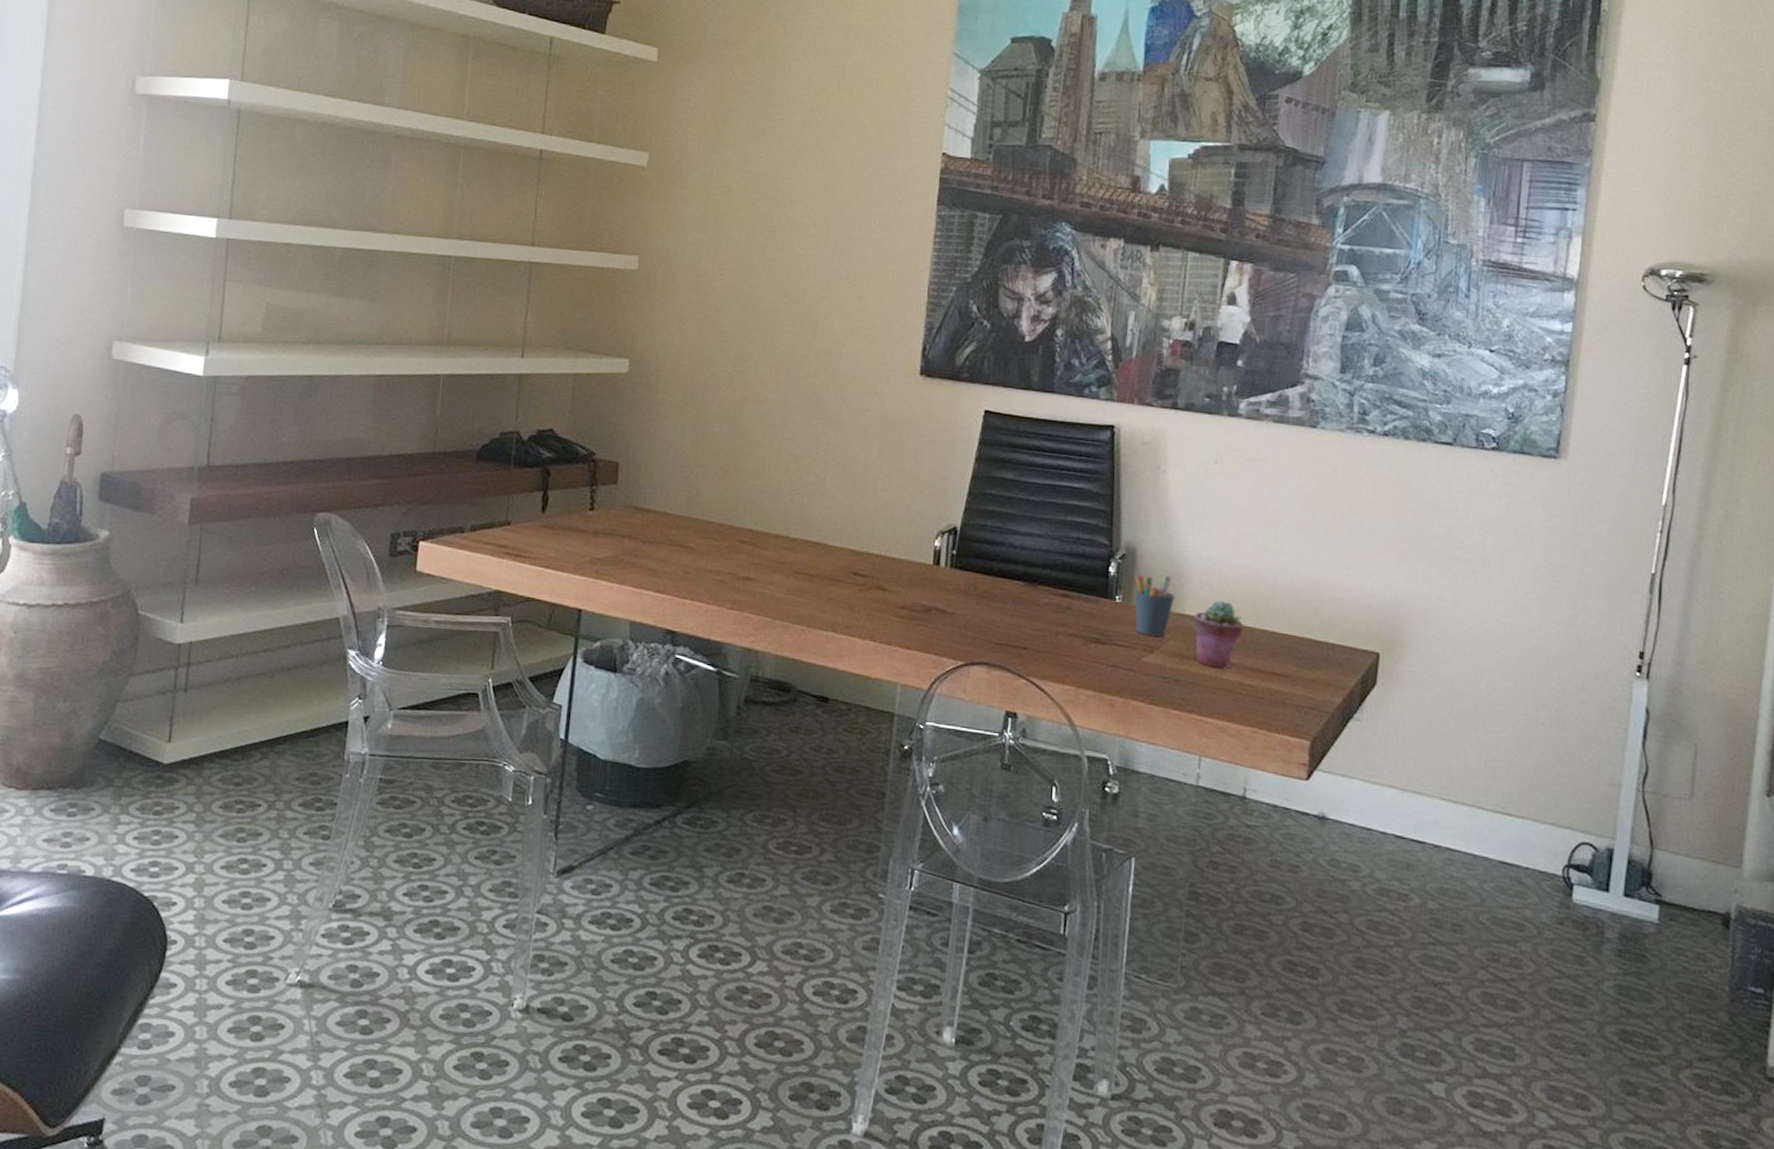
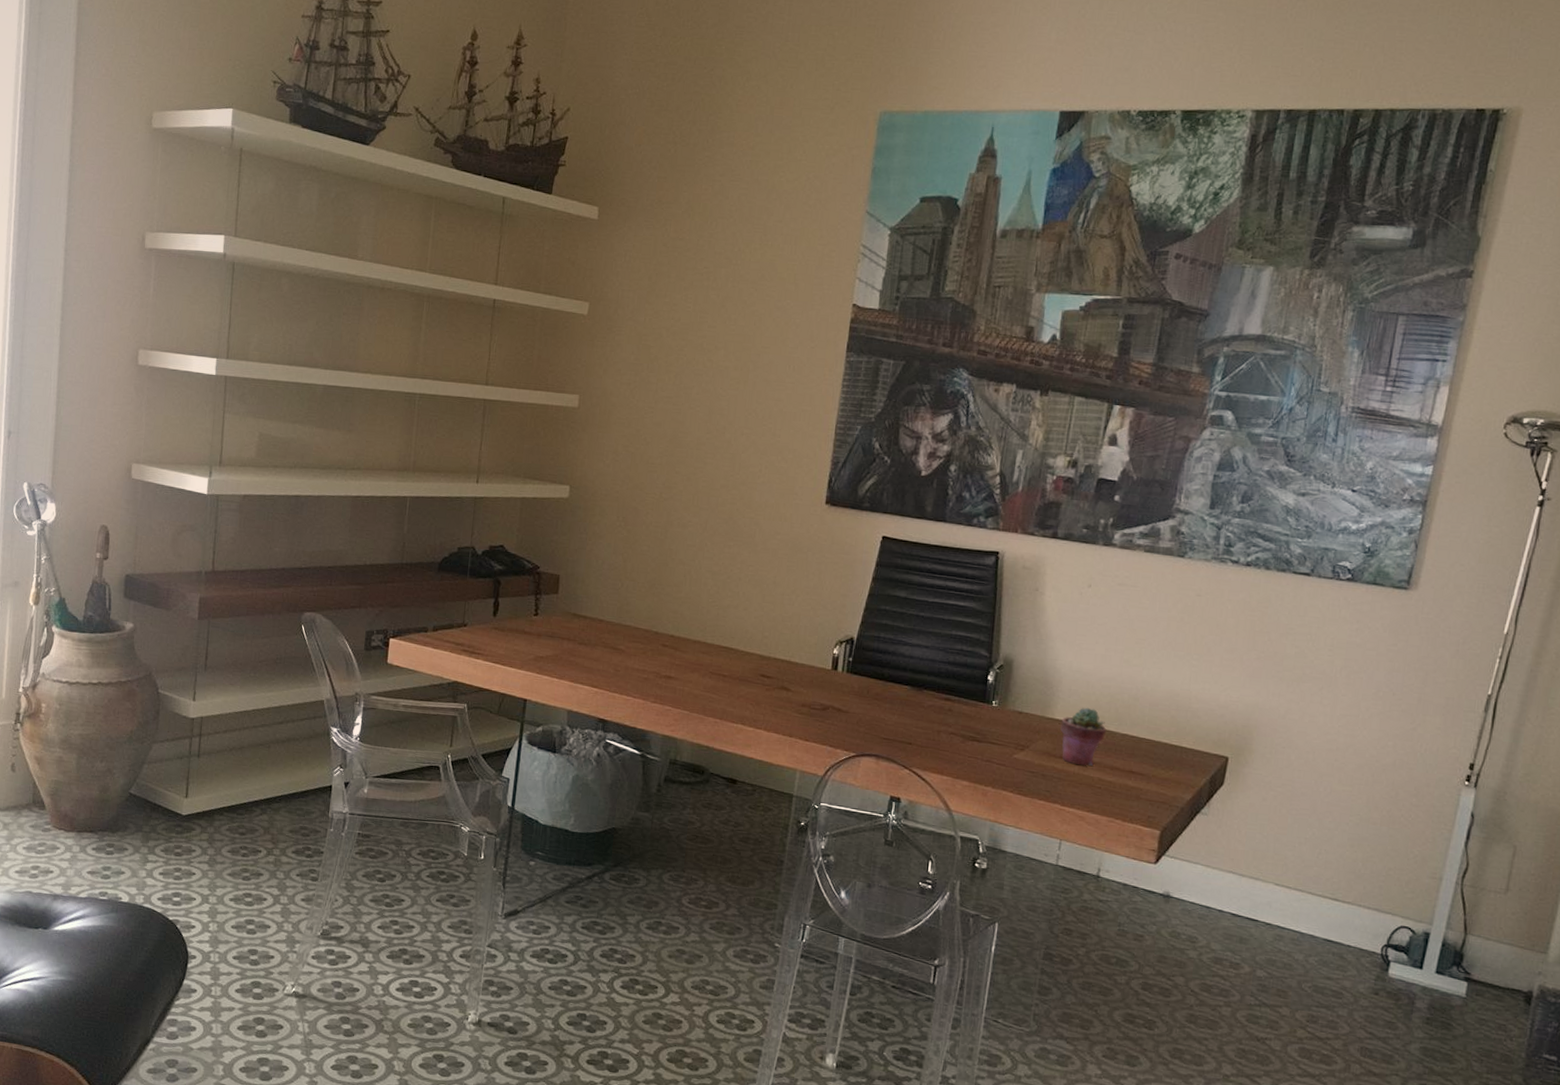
pen holder: present [1134,575,1175,637] -> none [1009,683,1046,737]

